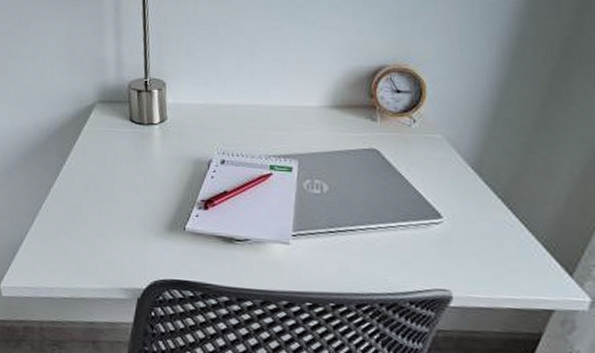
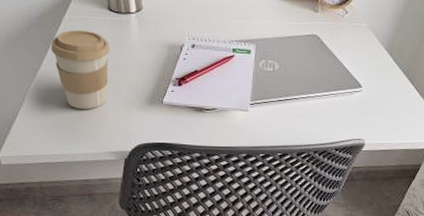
coffee cup: none [66,143,129,235] -> present [51,29,110,109]

